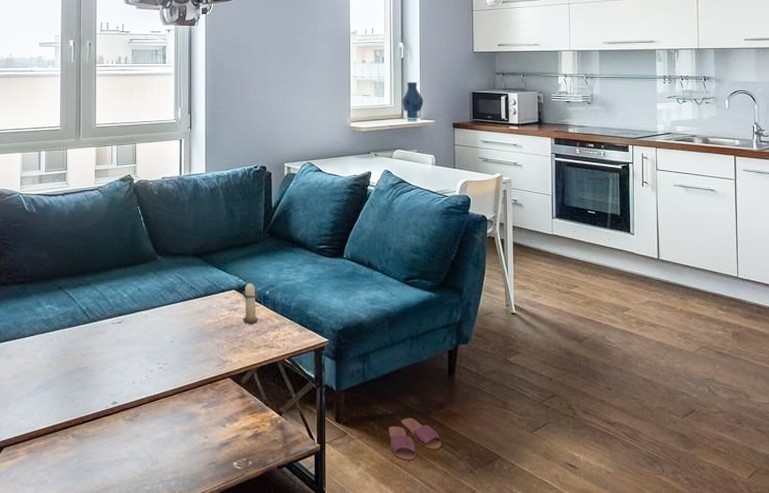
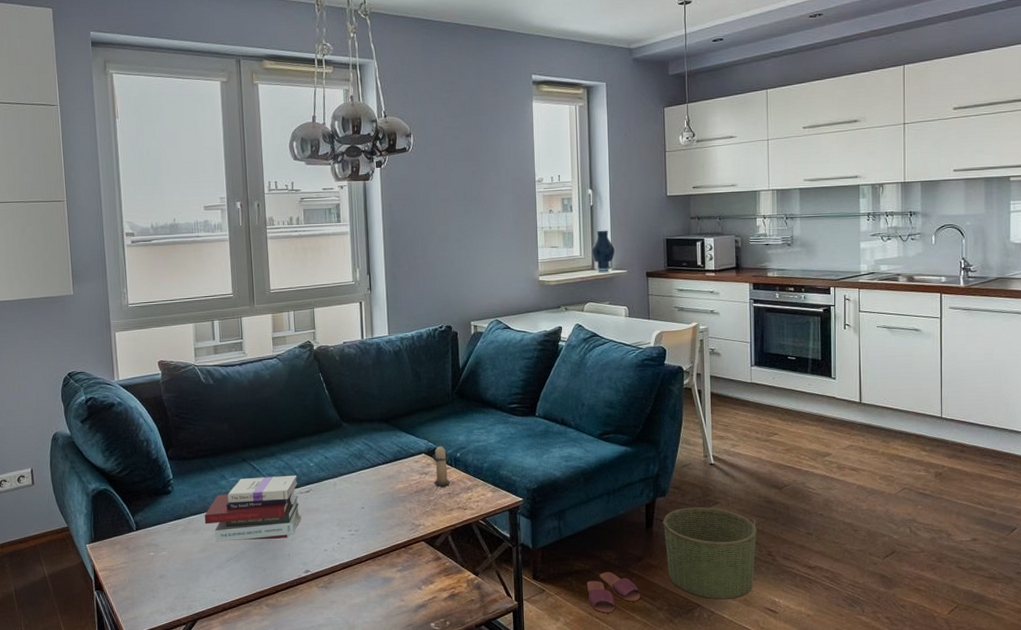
books: none [18,306,113,369] -> present [204,475,302,542]
basket: none [464,355,558,452] -> present [662,507,757,600]

